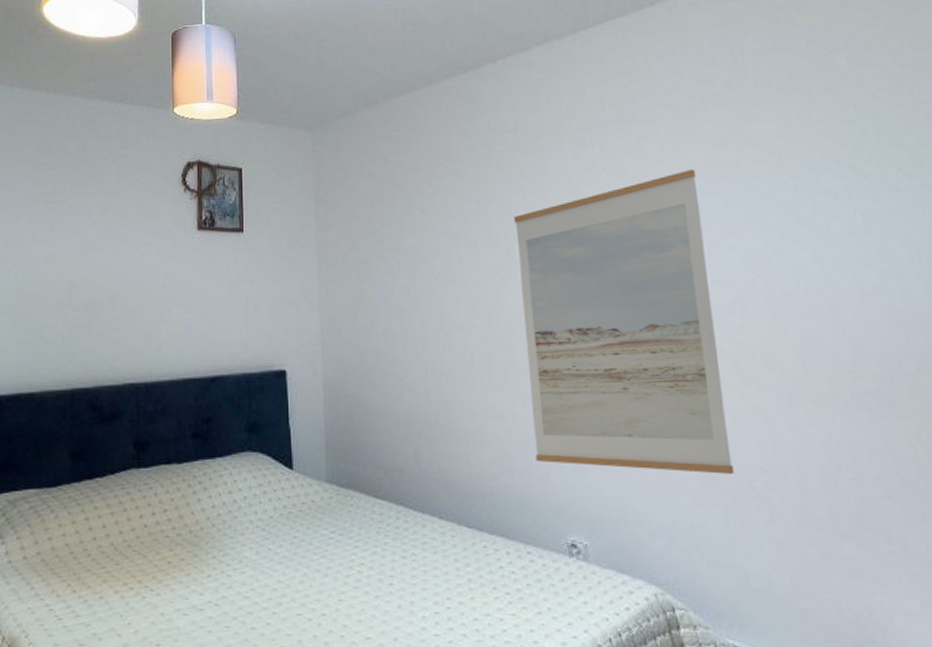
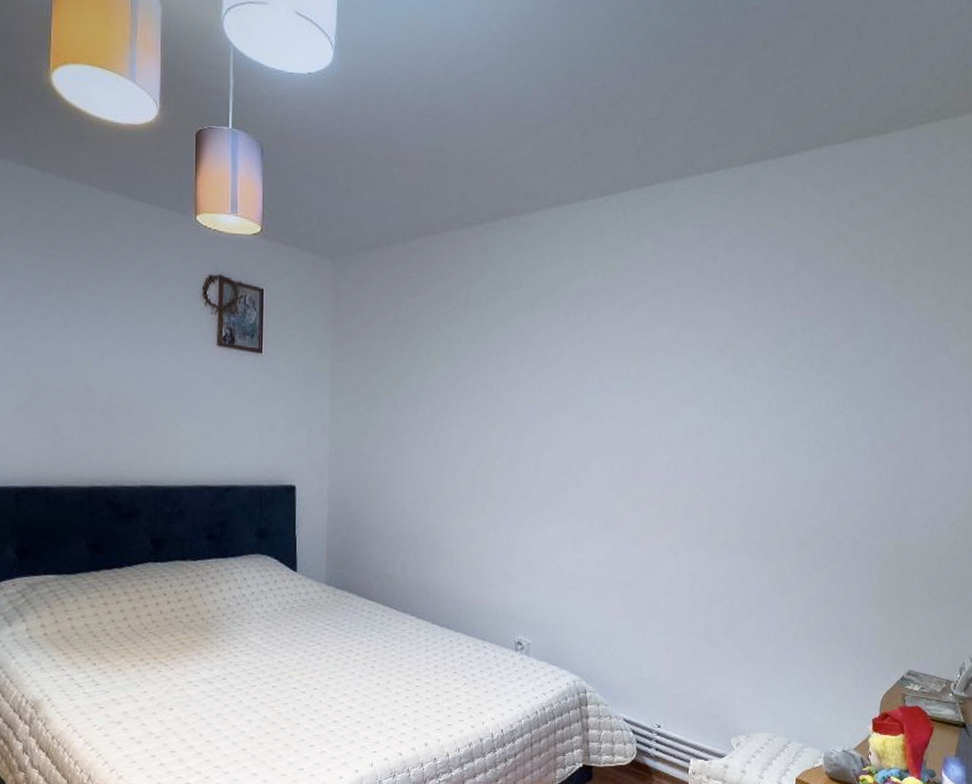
wall art: present [513,168,735,475] -> none [499,343,661,596]

